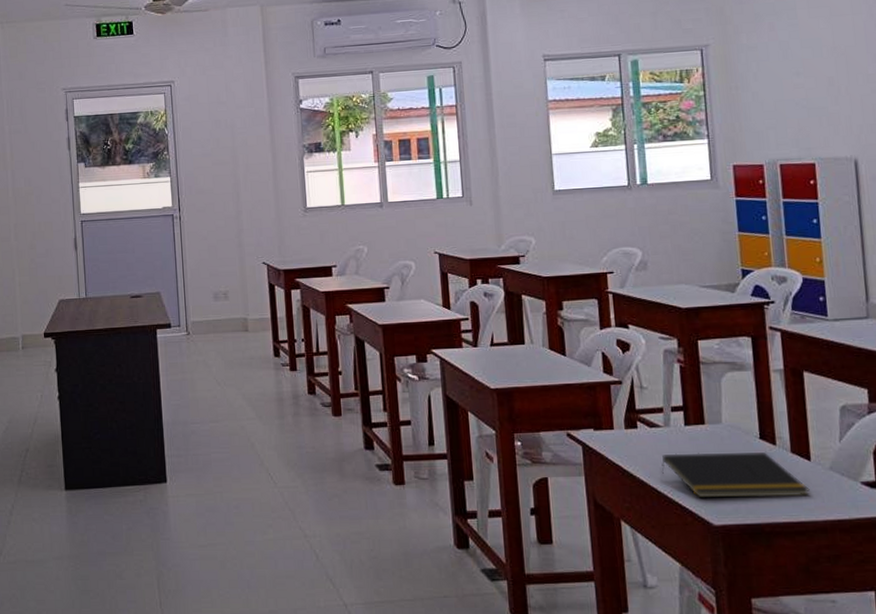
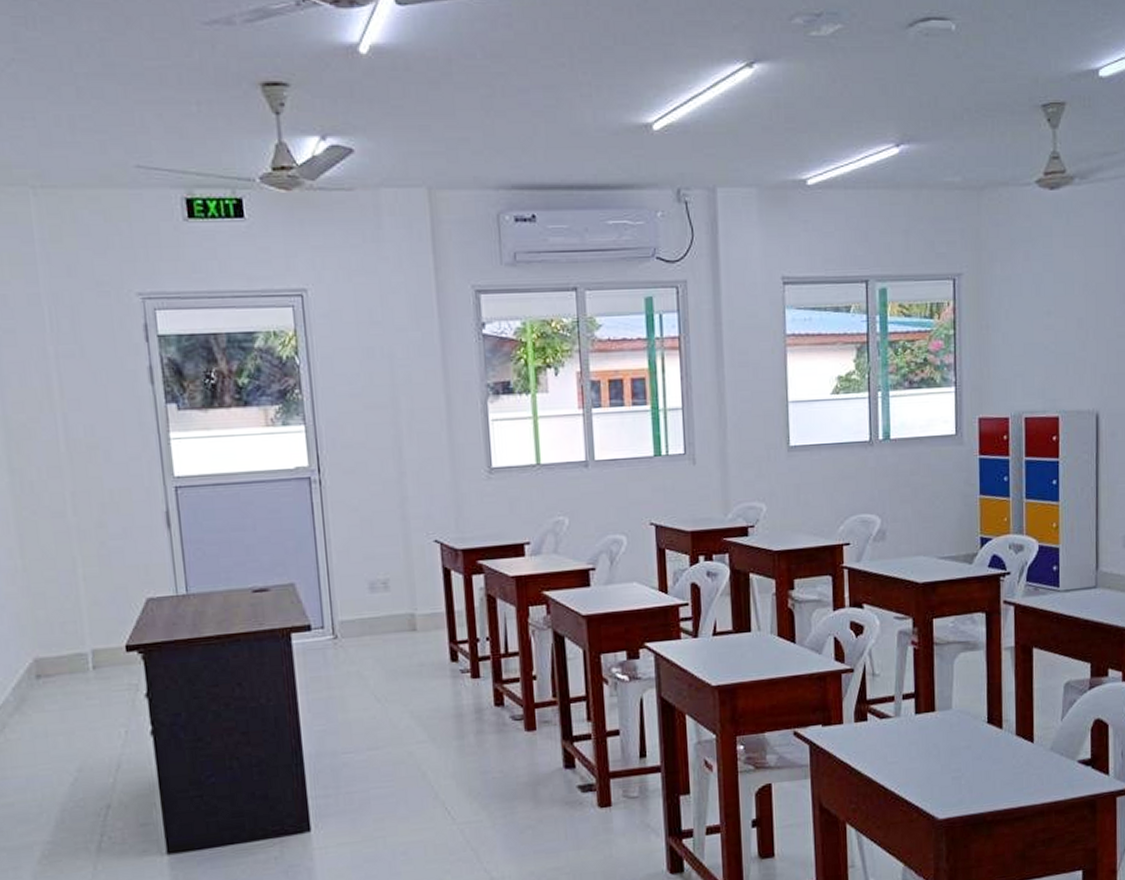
notepad: present [661,452,810,498] -> none [889,737,1031,792]

